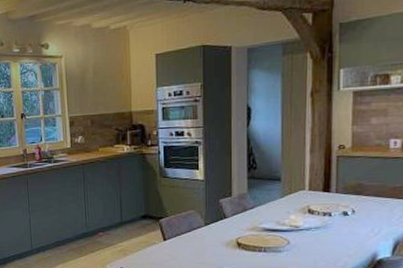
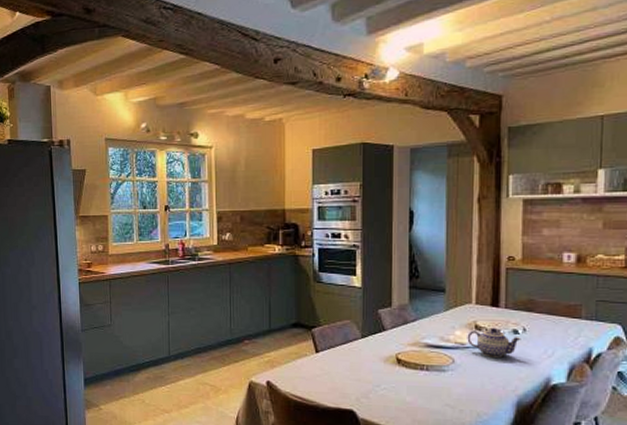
teapot: none [301,211,350,238] -> present [467,328,521,358]

